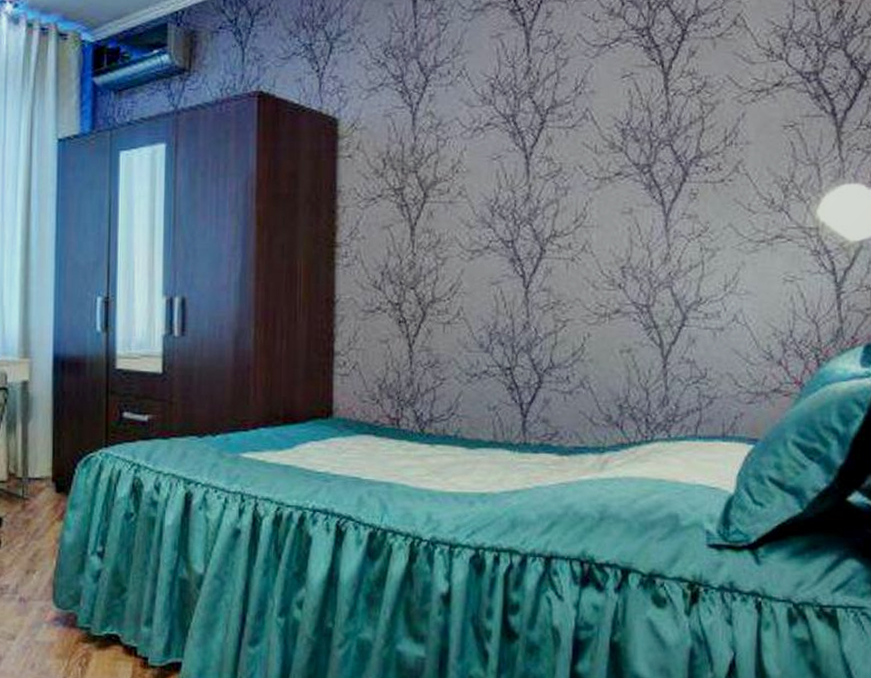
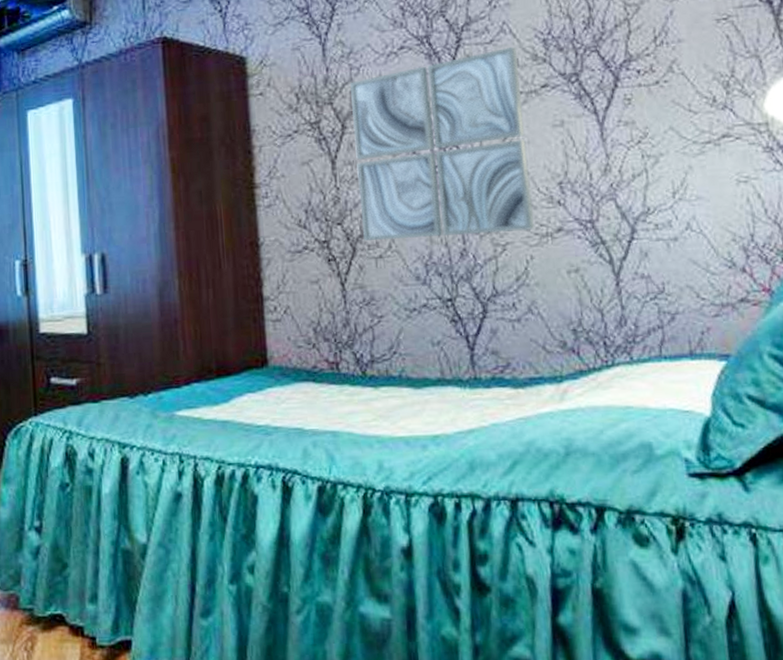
wall art: none [434,133,596,310] -> present [350,46,534,241]

